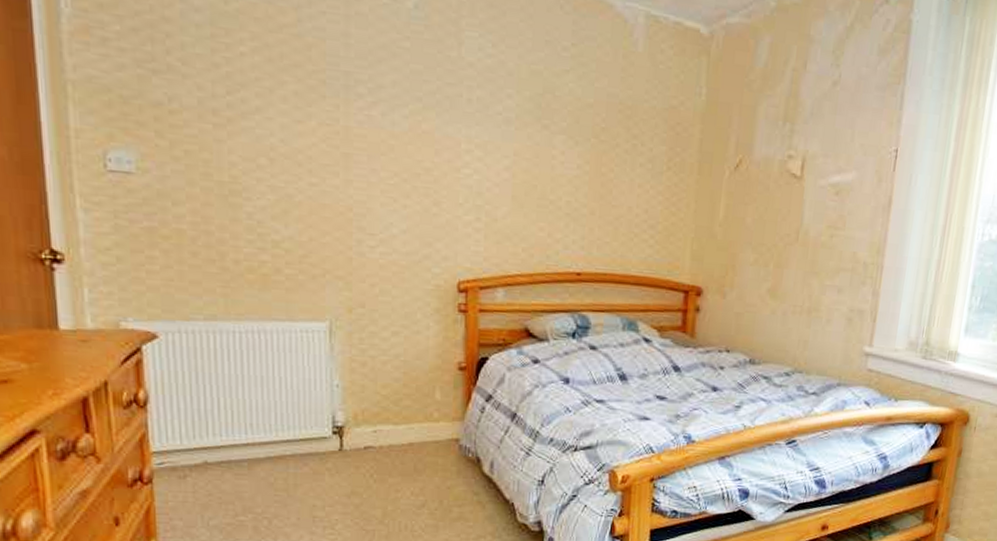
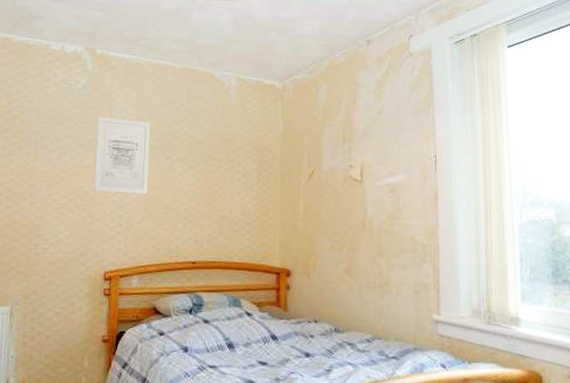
wall art: none [438,56,520,178] -> present [94,117,151,194]

